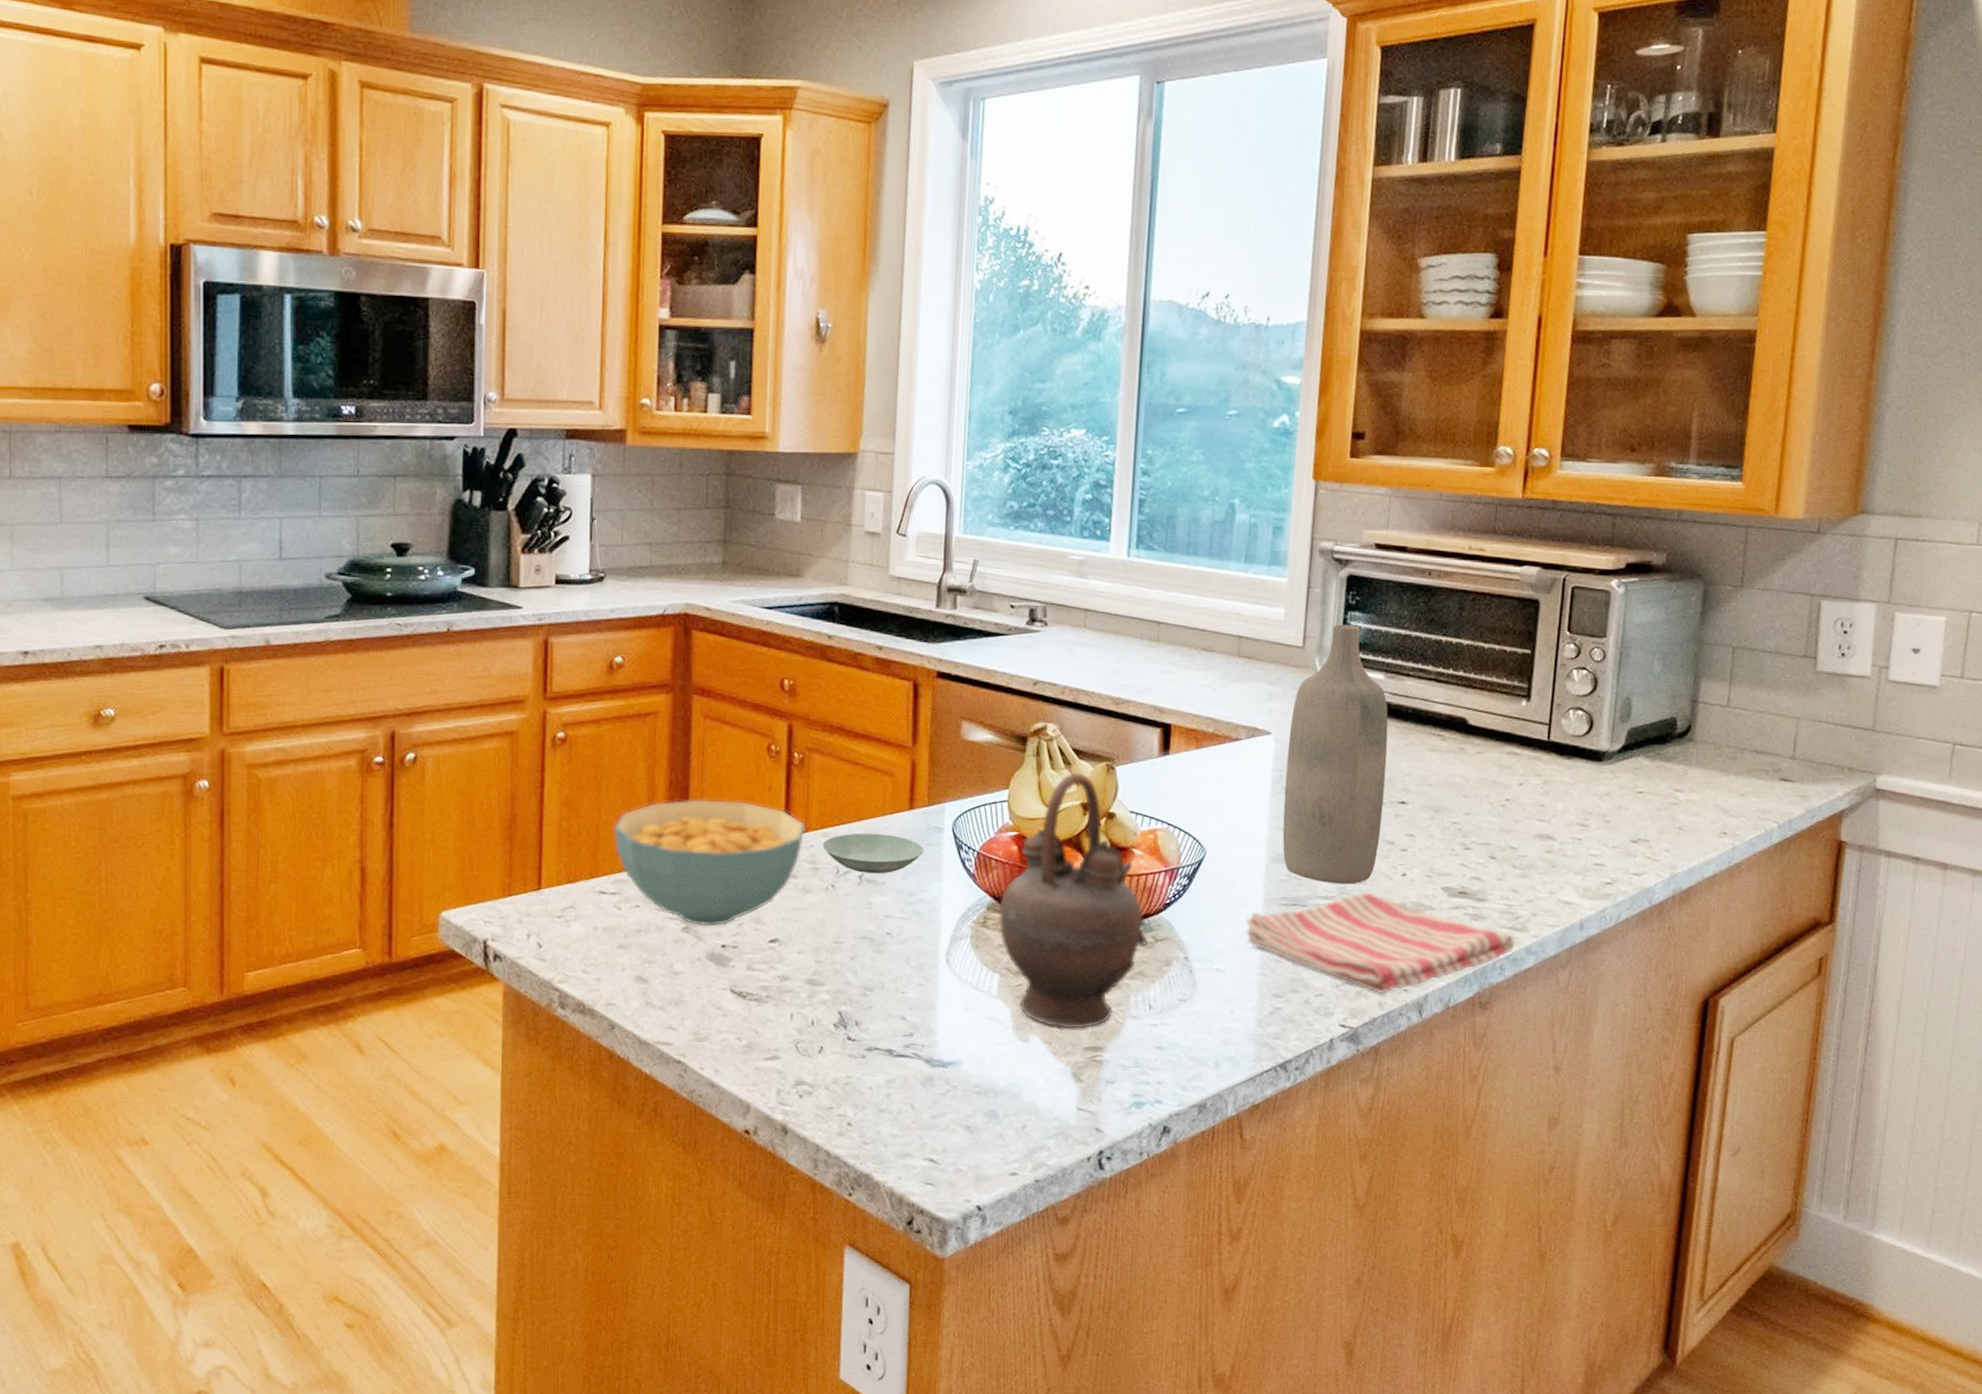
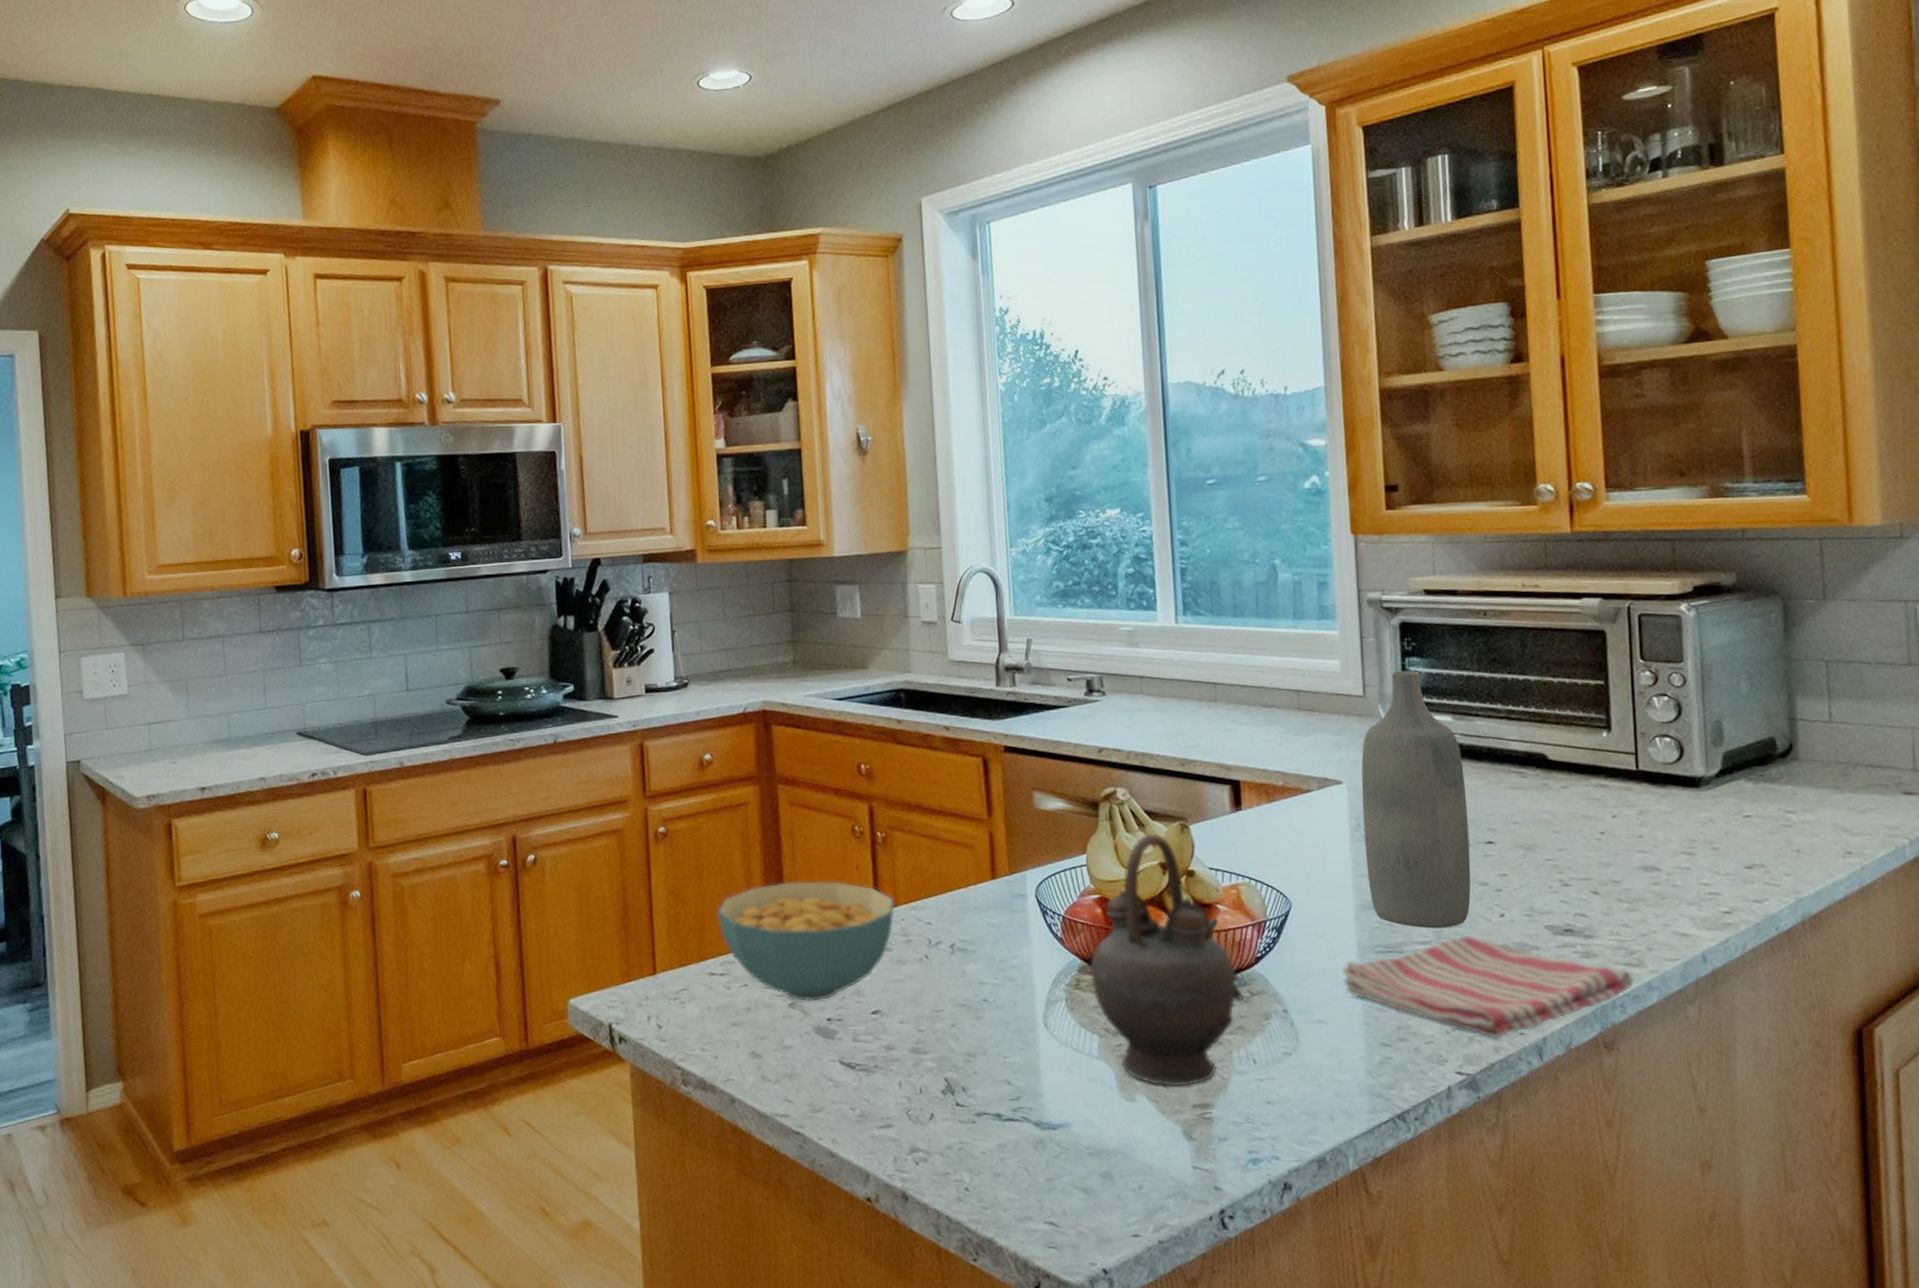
saucer: present [822,832,924,873] -> none [912,903,1011,943]

